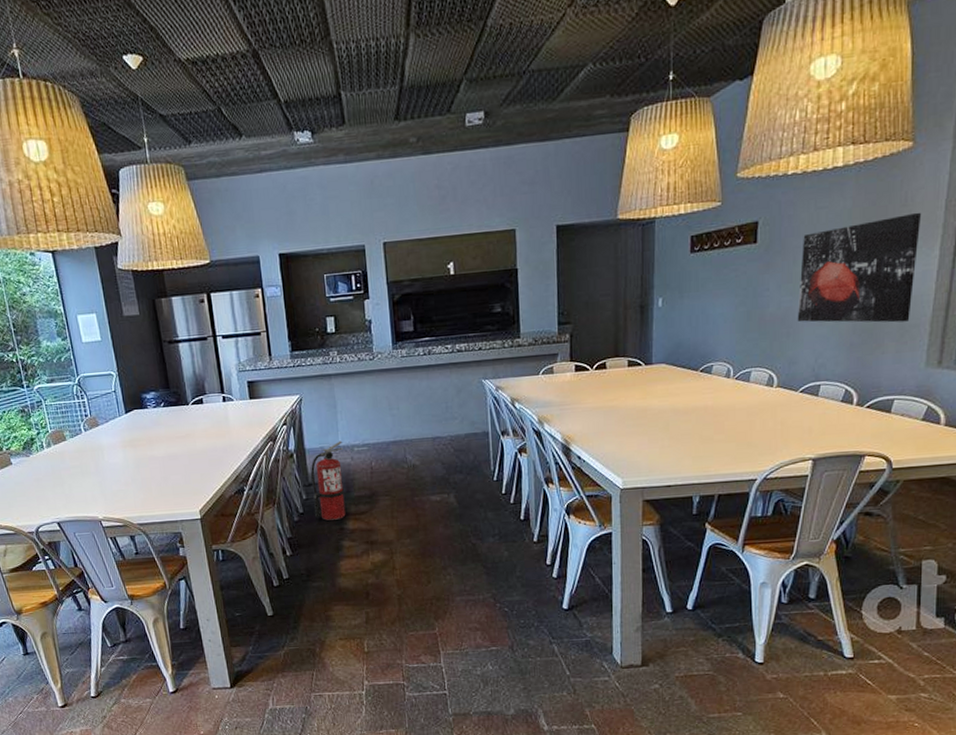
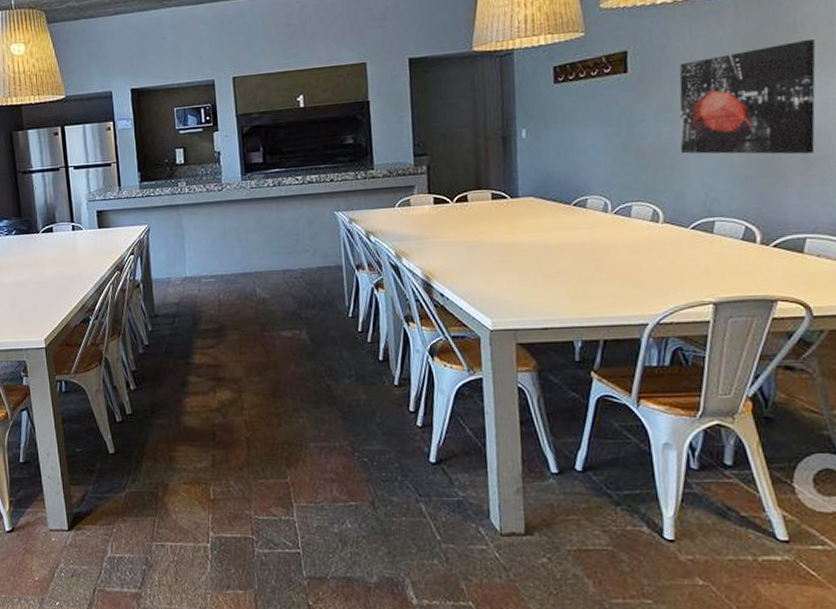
fire extinguisher: present [310,441,346,521] -> none [157,271,192,354]

